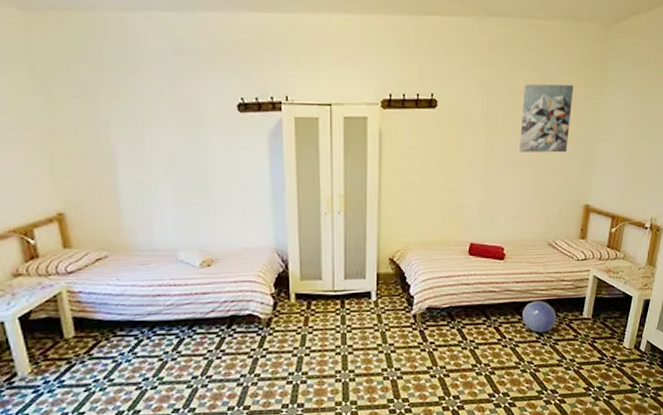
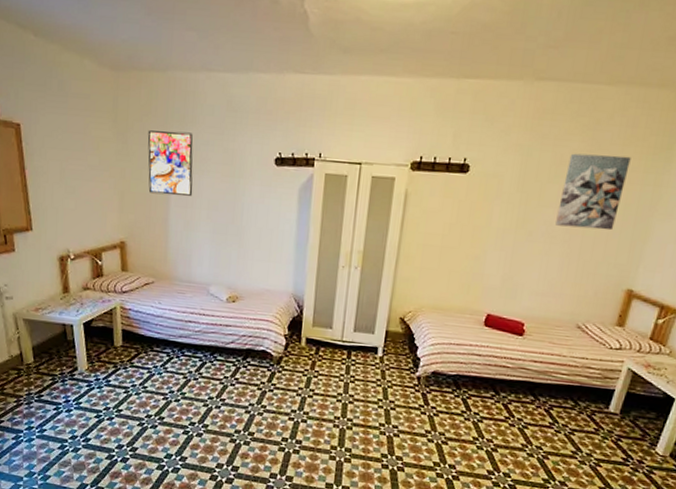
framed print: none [77,79,144,154] -> present [147,130,193,196]
ball: present [522,300,557,333] -> none [536,384,577,419]

